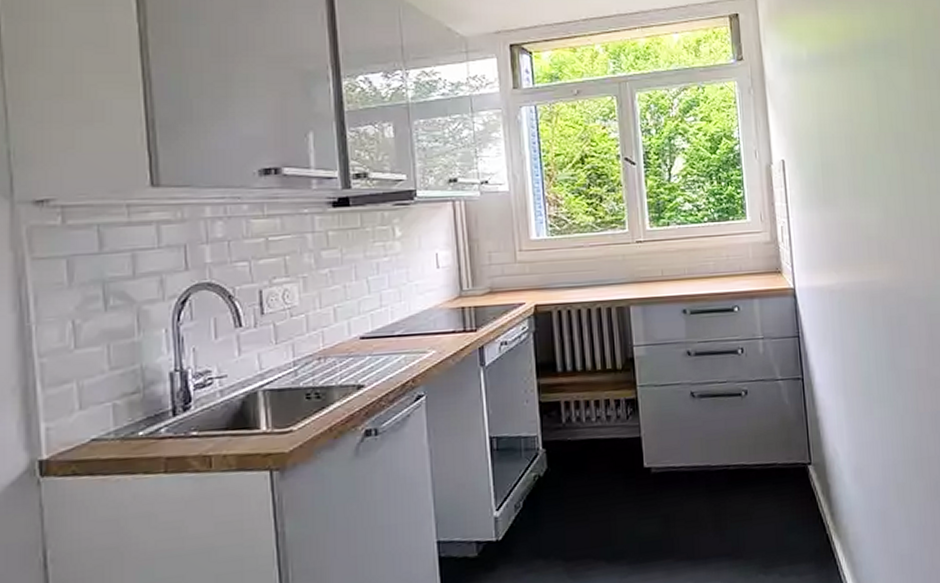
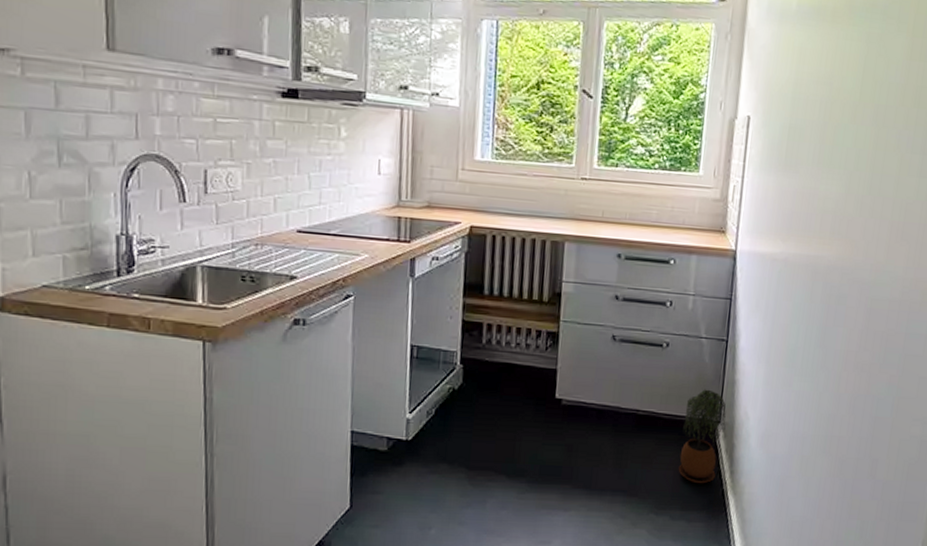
potted plant: none [775,431,819,533] -> present [678,389,726,484]

